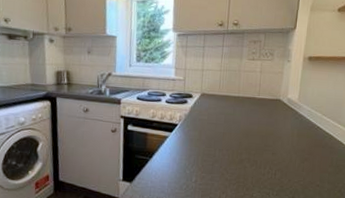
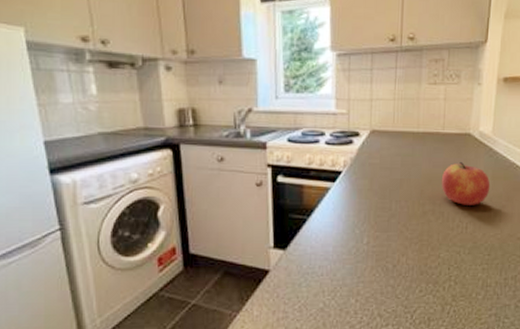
apple: none [255,122,296,157] -> present [441,162,491,205]

